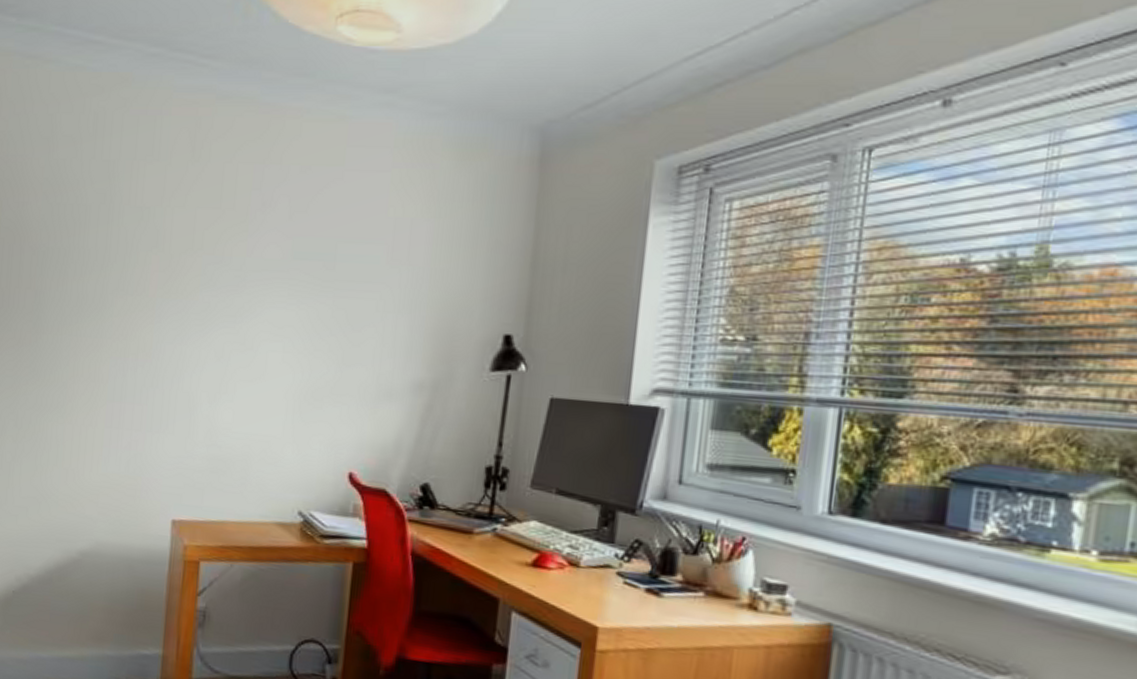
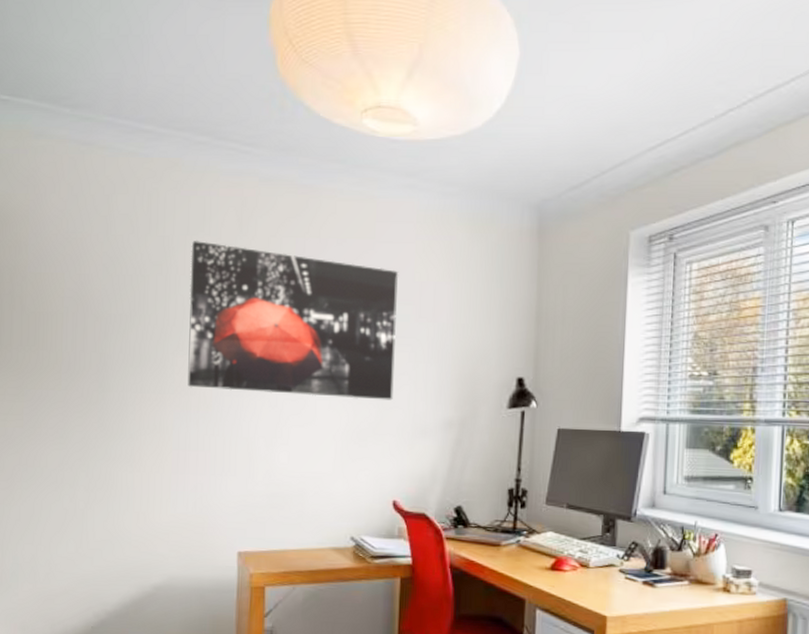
wall art: none [126,166,370,356] -> present [187,241,399,400]

